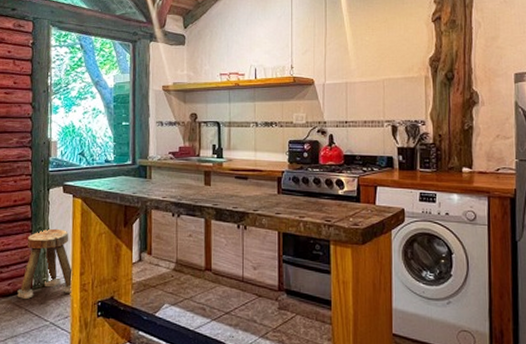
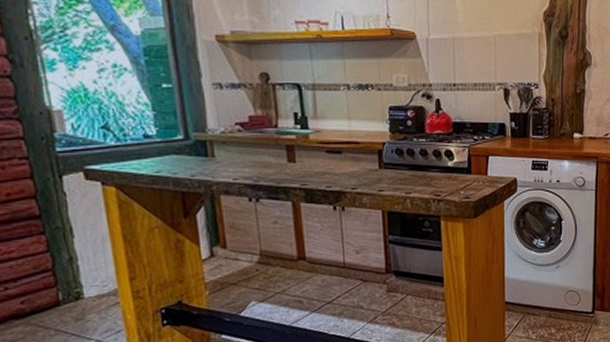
stool: present [17,228,73,300] -> none [37,226,122,319]

